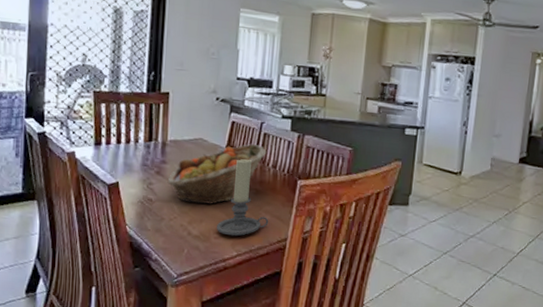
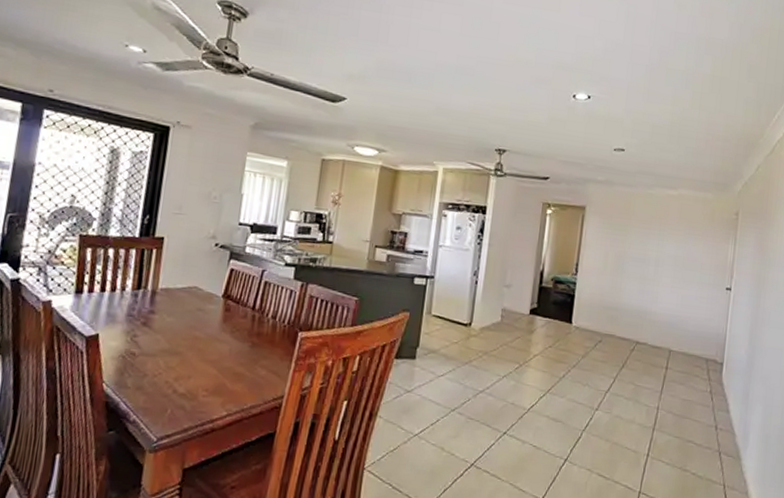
fruit basket: present [167,143,267,204] -> none [154,292,267,359]
candle holder: present [217,158,269,237] -> none [206,308,265,394]

